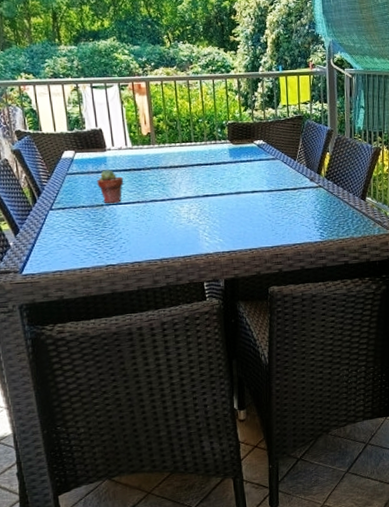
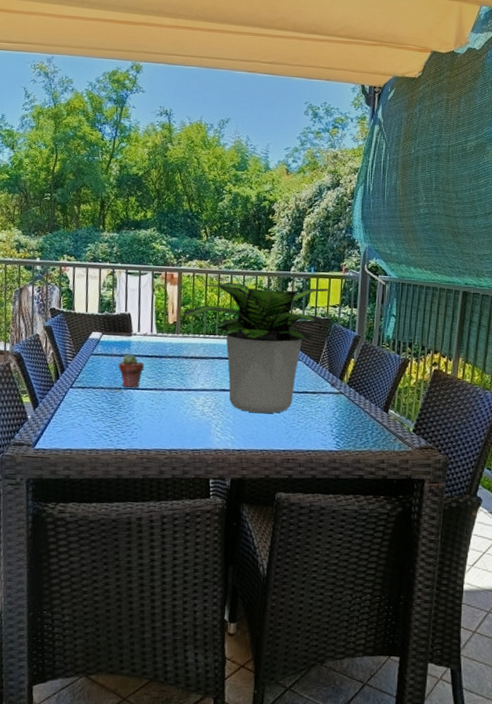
potted plant: none [154,86,305,215] -> present [181,282,332,414]

